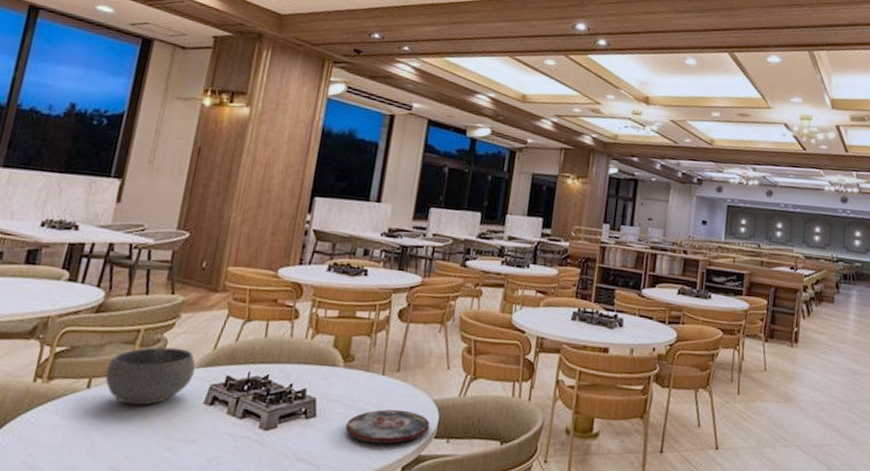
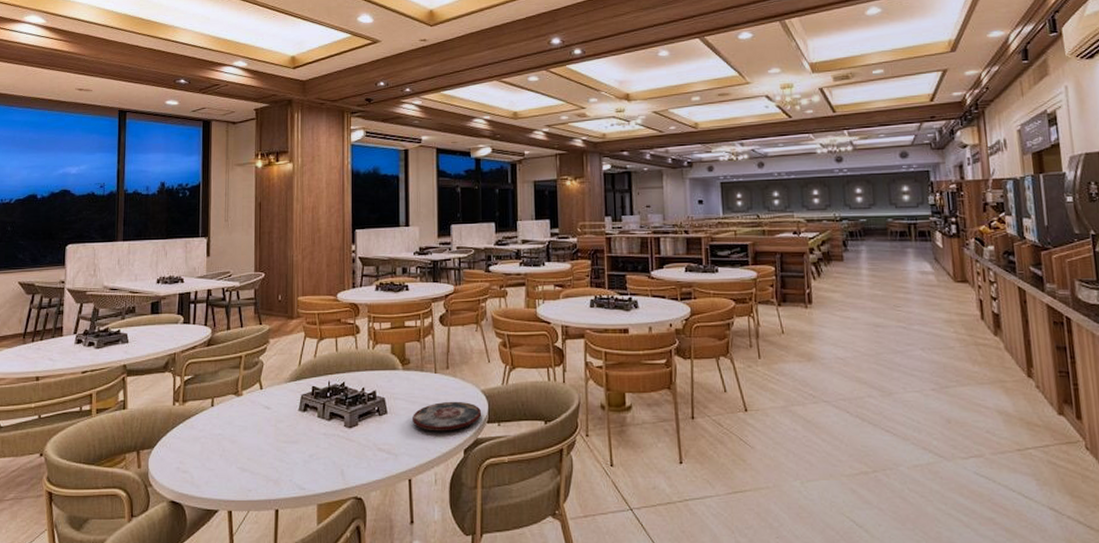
bowl: present [105,347,195,406] -> none [223,367,287,417]

